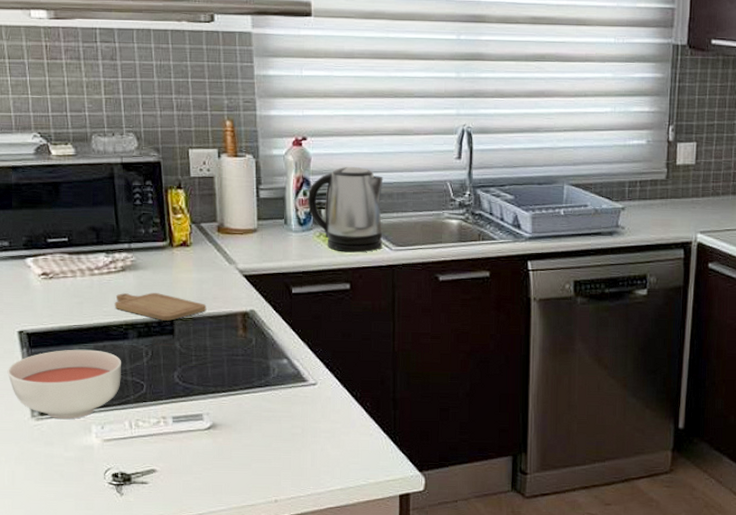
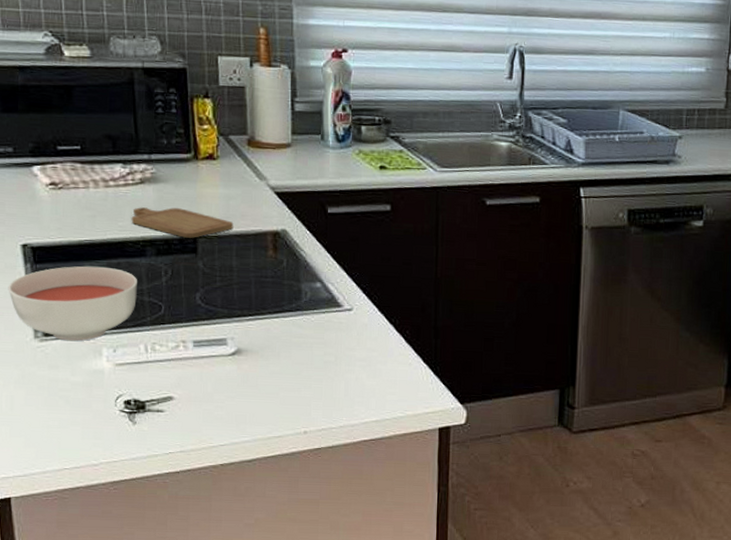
kettle: present [307,166,384,253] -> none [346,82,429,173]

